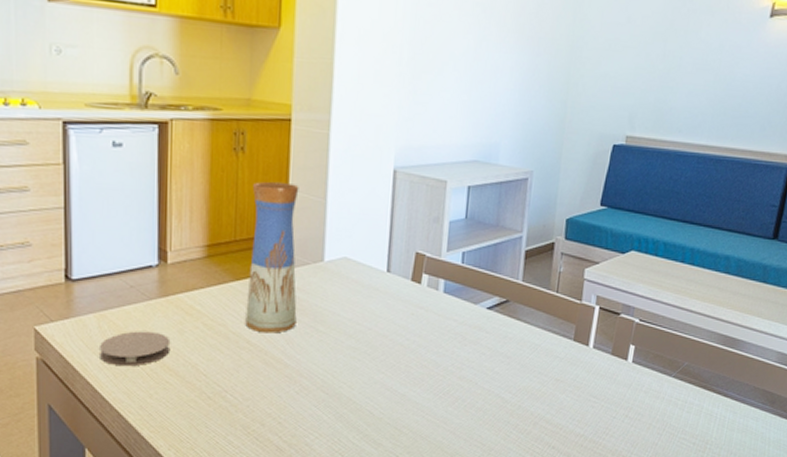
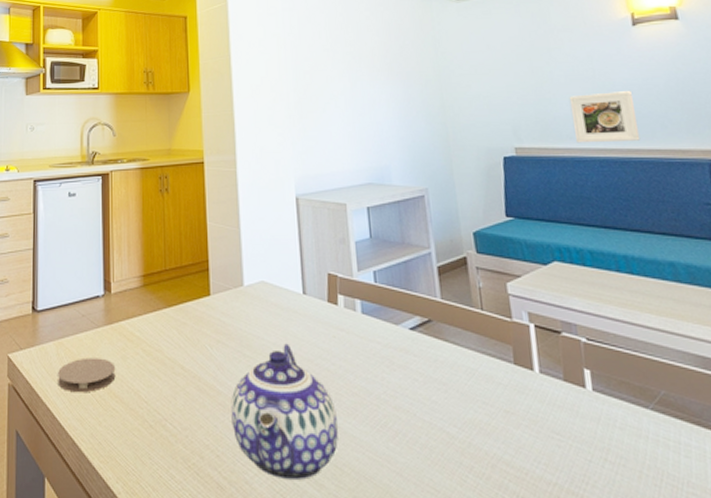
vase: present [245,182,299,334] -> none [177,216,224,359]
teapot: none [297,319,404,441] -> present [231,343,338,481]
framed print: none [683,86,747,140] -> present [569,91,641,143]

